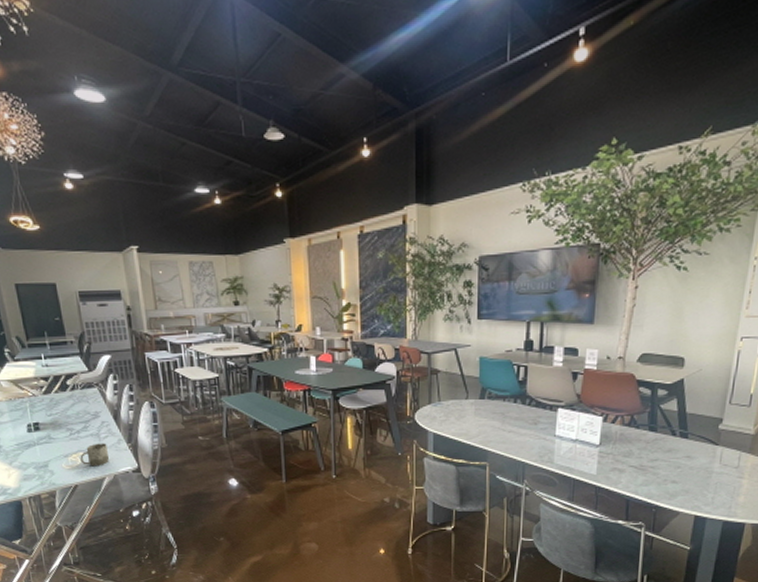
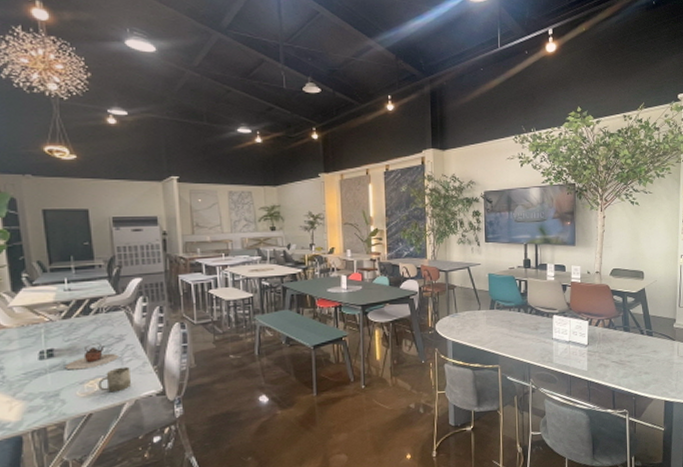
teapot: none [50,419,96,443] -> present [65,343,118,370]

